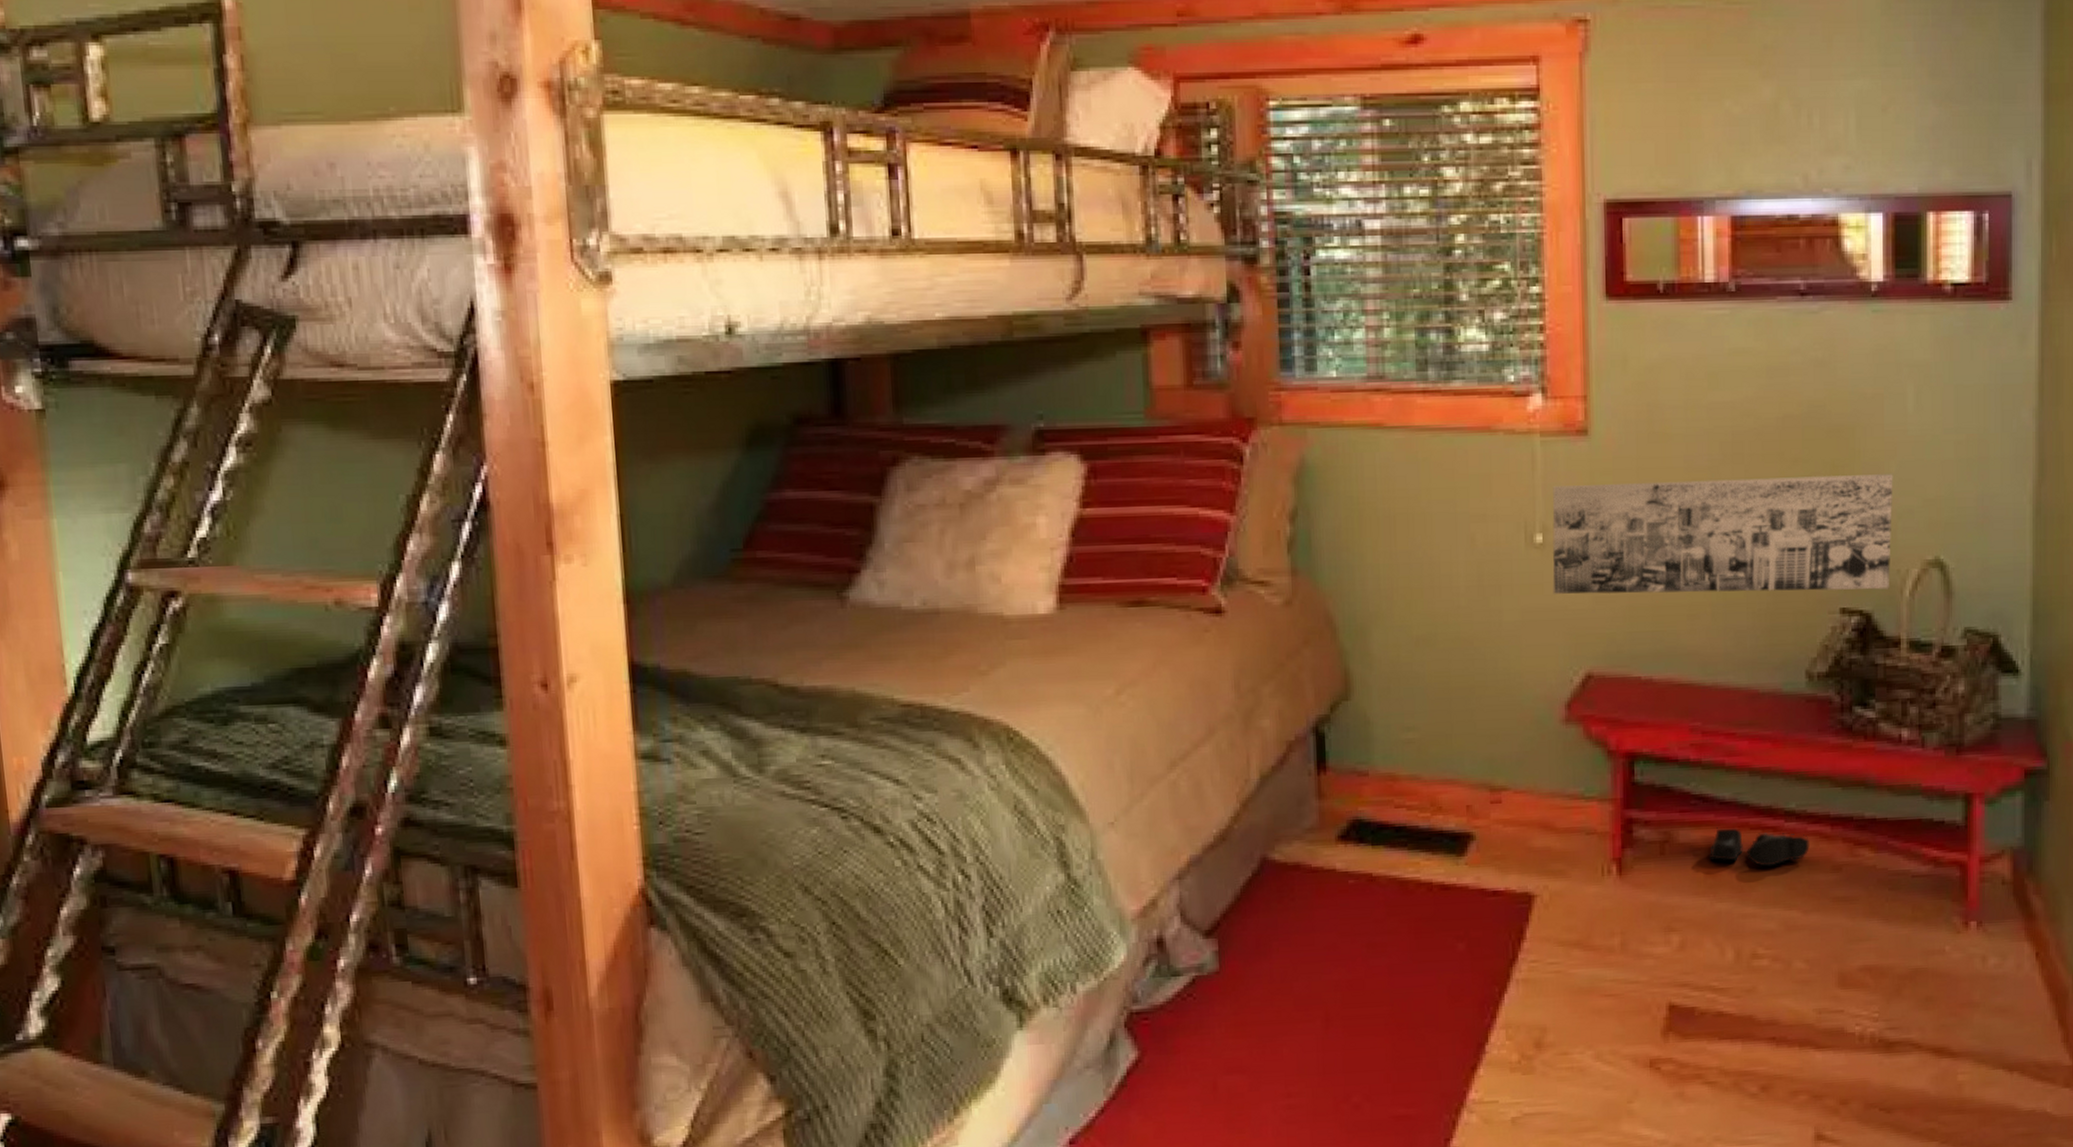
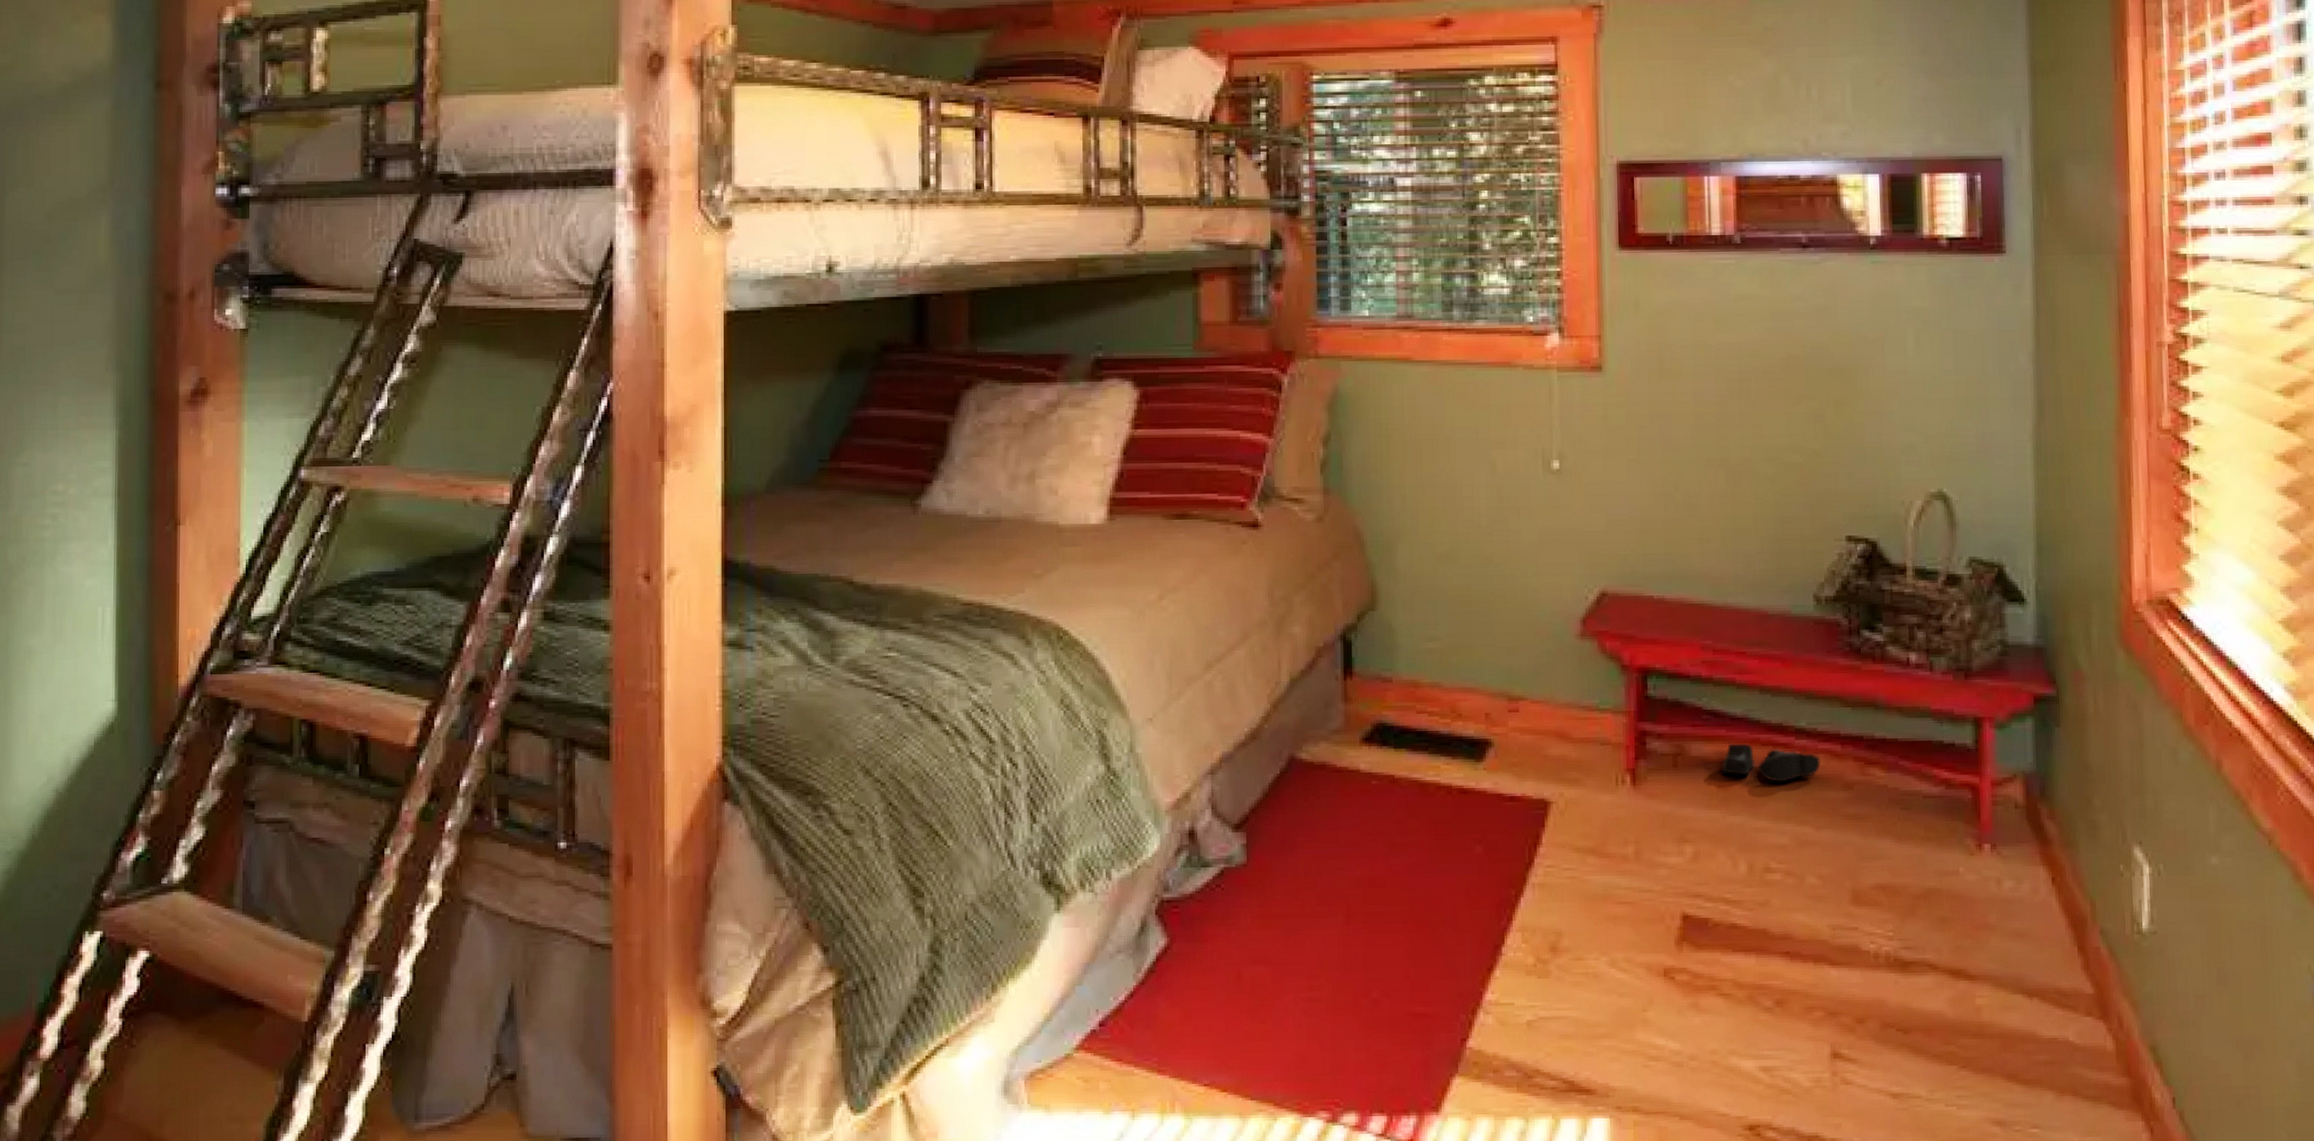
wall art: present [1552,474,1893,594] -> none [1568,411,1895,520]

